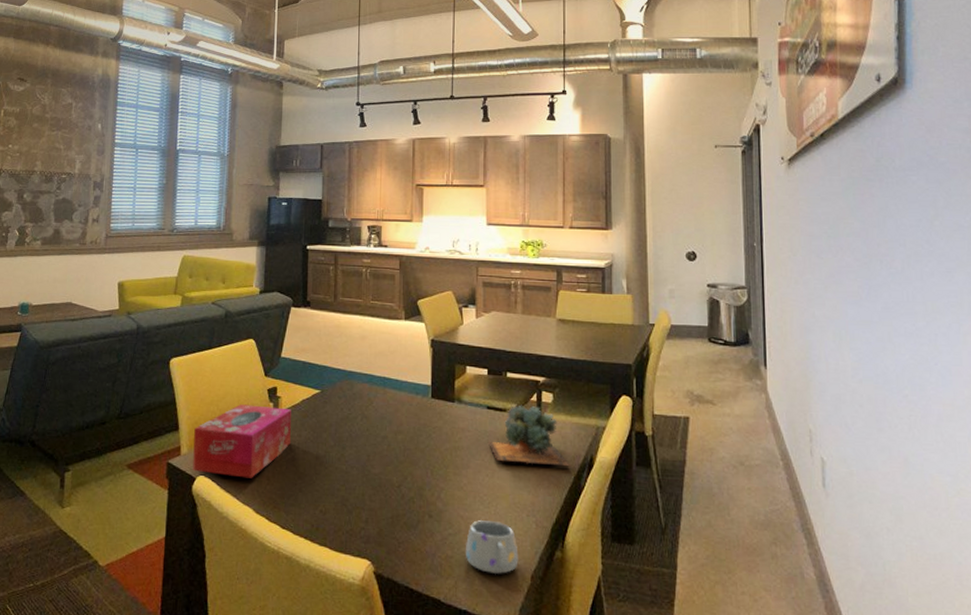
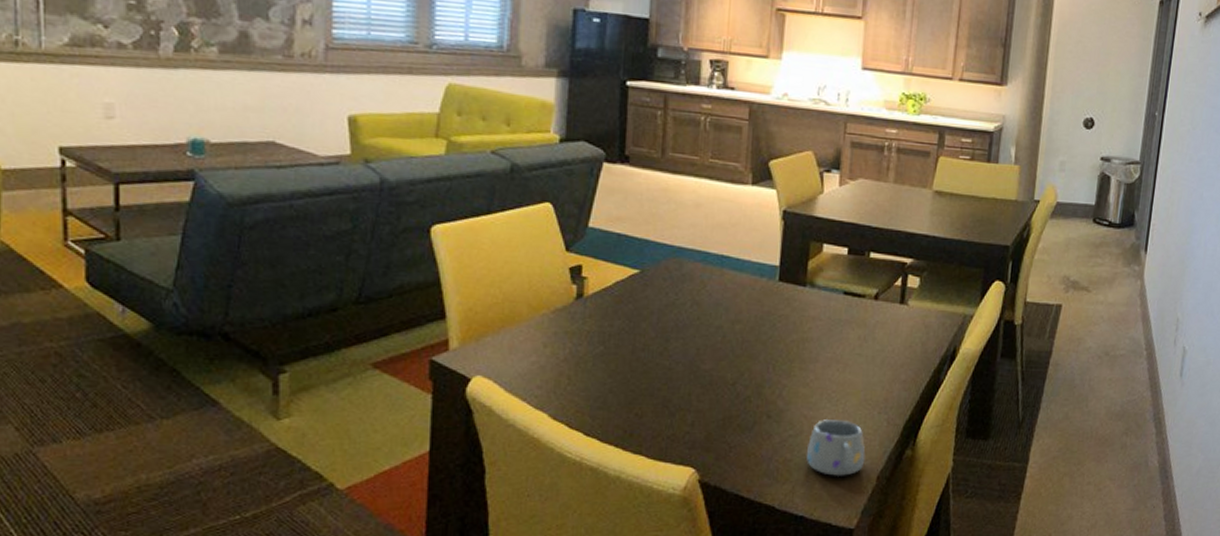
tissue box: present [193,404,291,478] -> none [466,286,601,378]
succulent plant: present [487,404,571,466] -> none [841,290,932,358]

